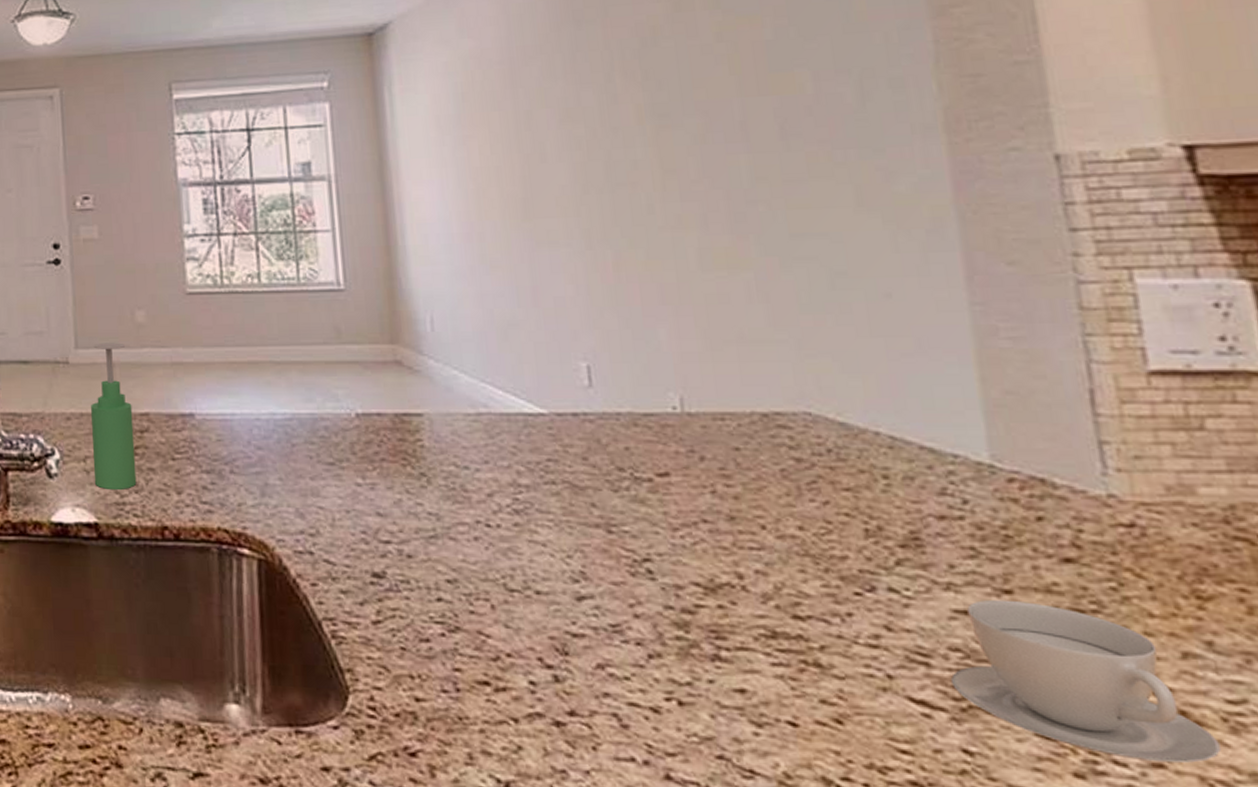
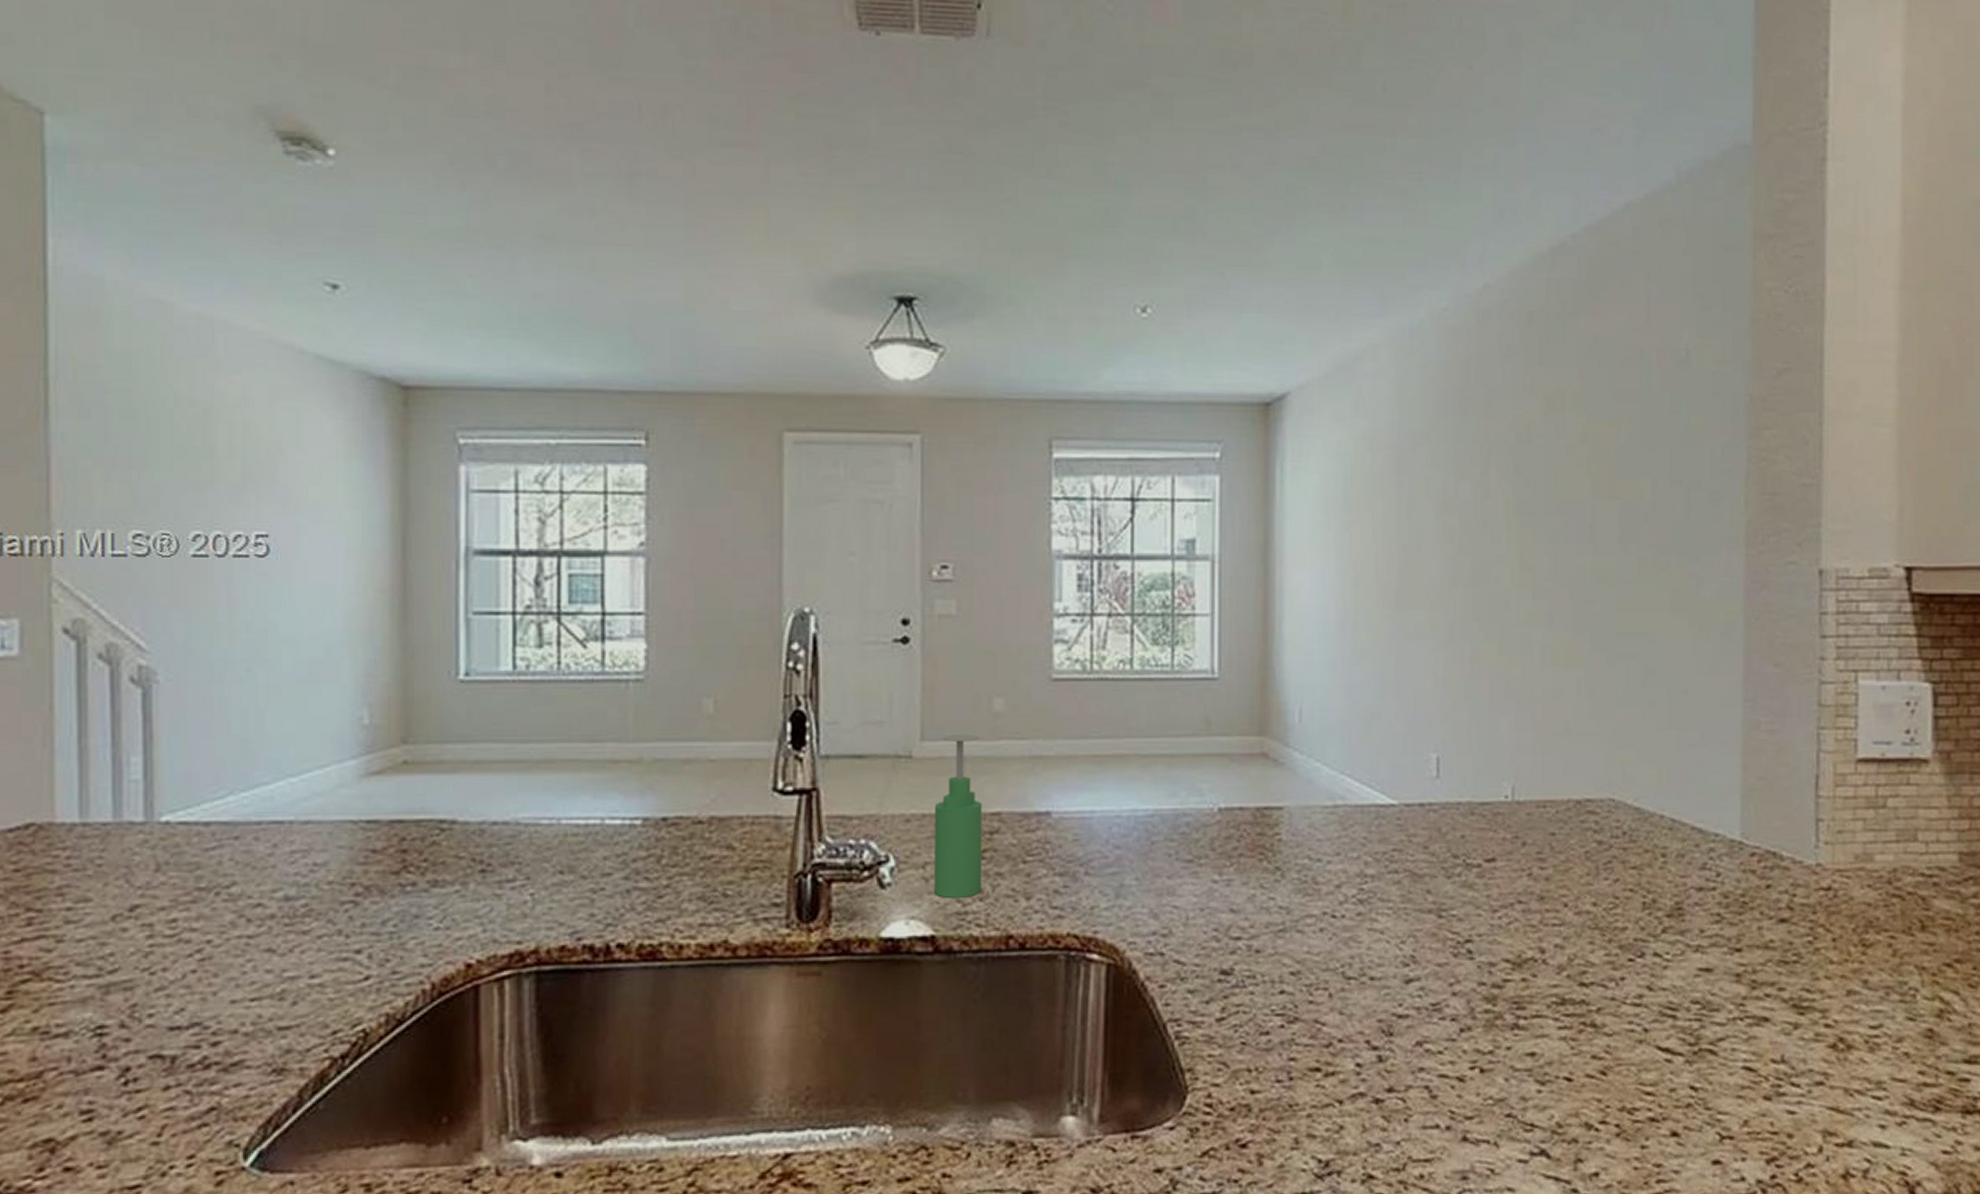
teacup: present [950,599,1221,763] -> none [1689,957,1861,1081]

